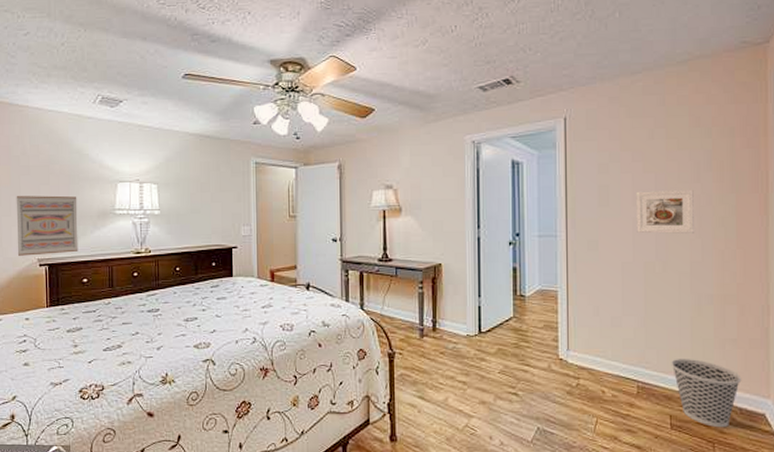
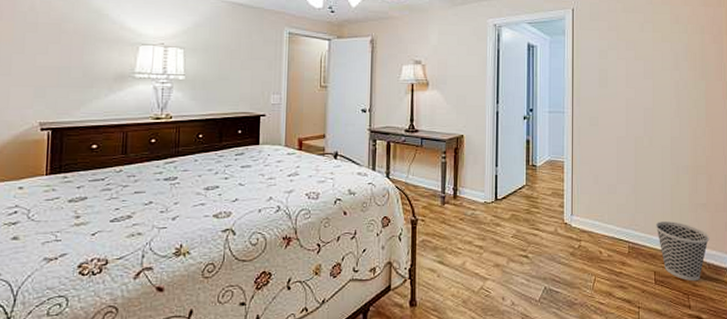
wall art: present [16,195,78,256] -> none [15,54,92,119]
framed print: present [636,189,695,234] -> none [629,75,675,113]

